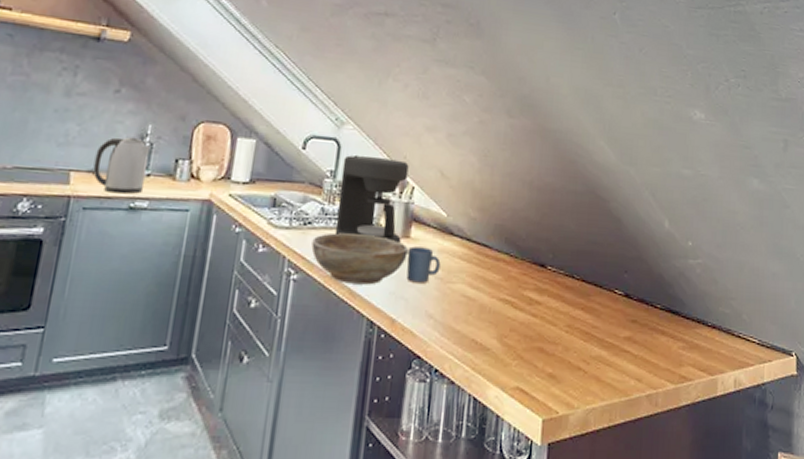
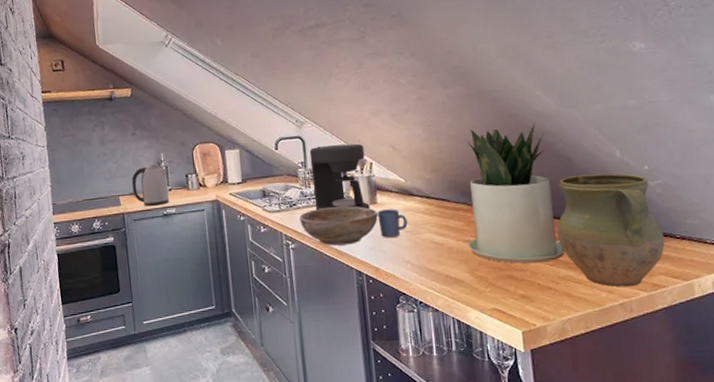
planter: none [502,169,602,337] -> present [467,123,566,264]
ceramic jug: none [597,240,697,376] -> present [557,173,665,288]

